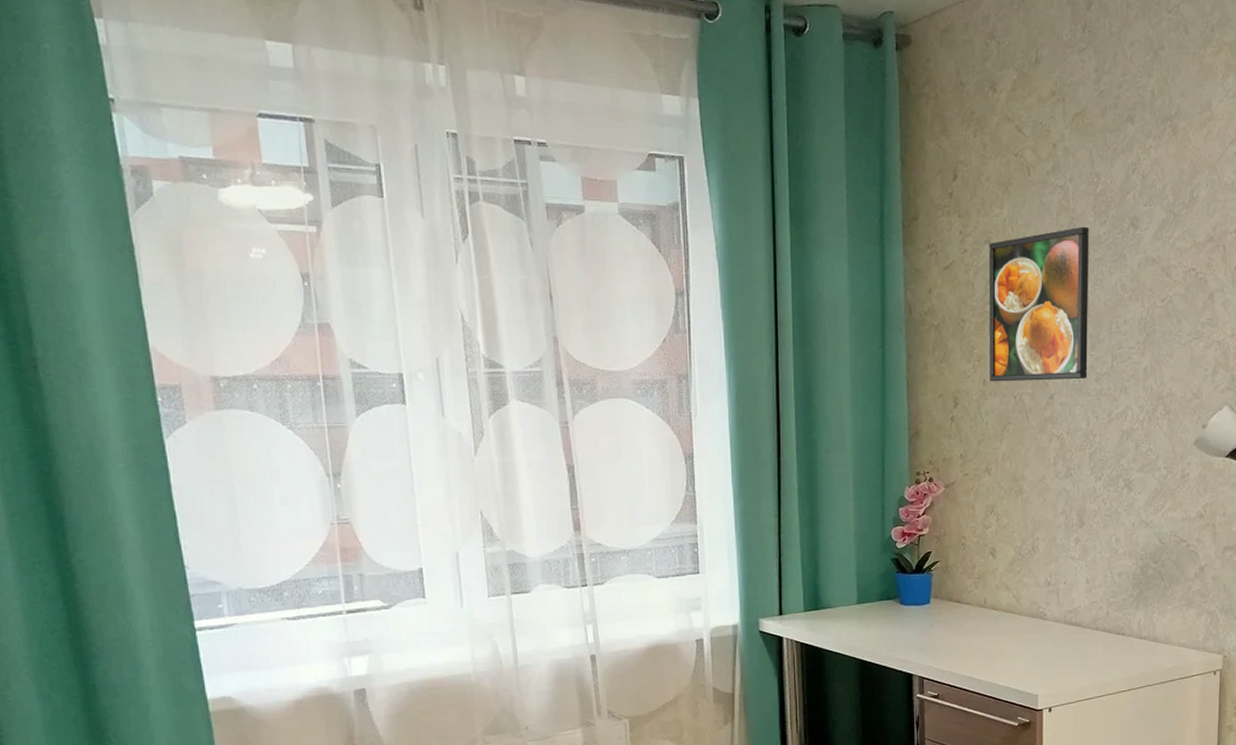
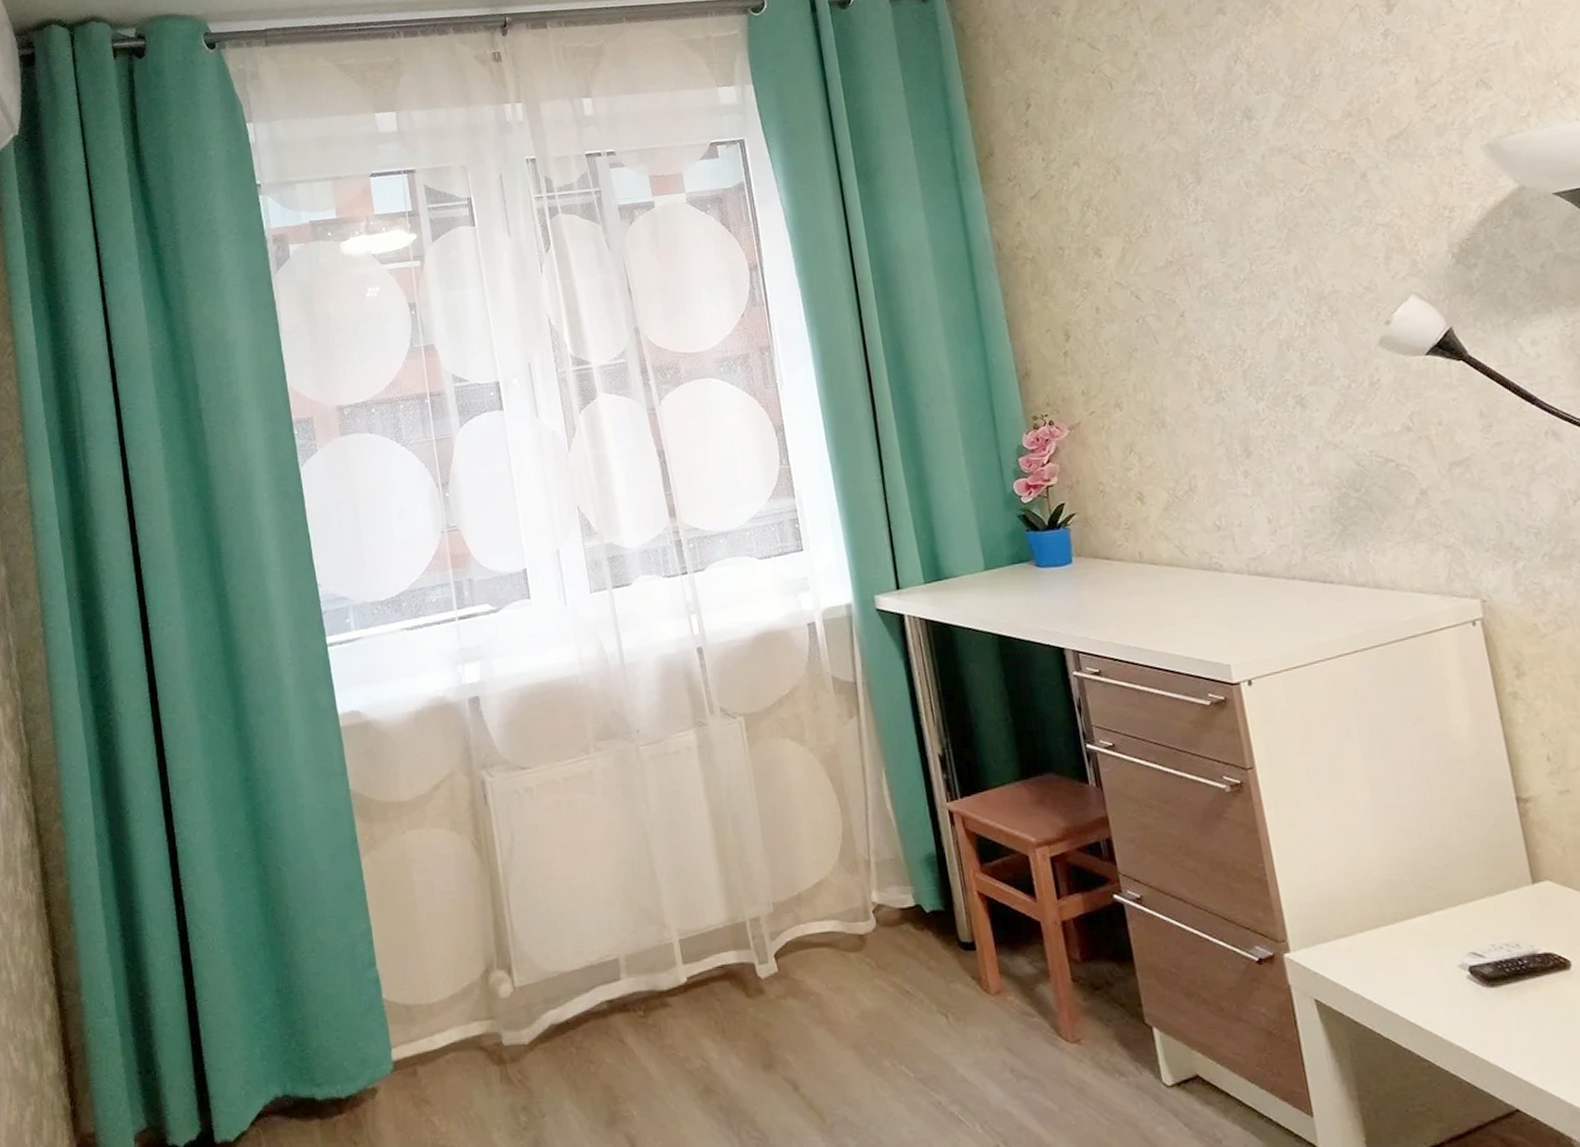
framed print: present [988,226,1089,382] -> none [1077,128,1223,309]

